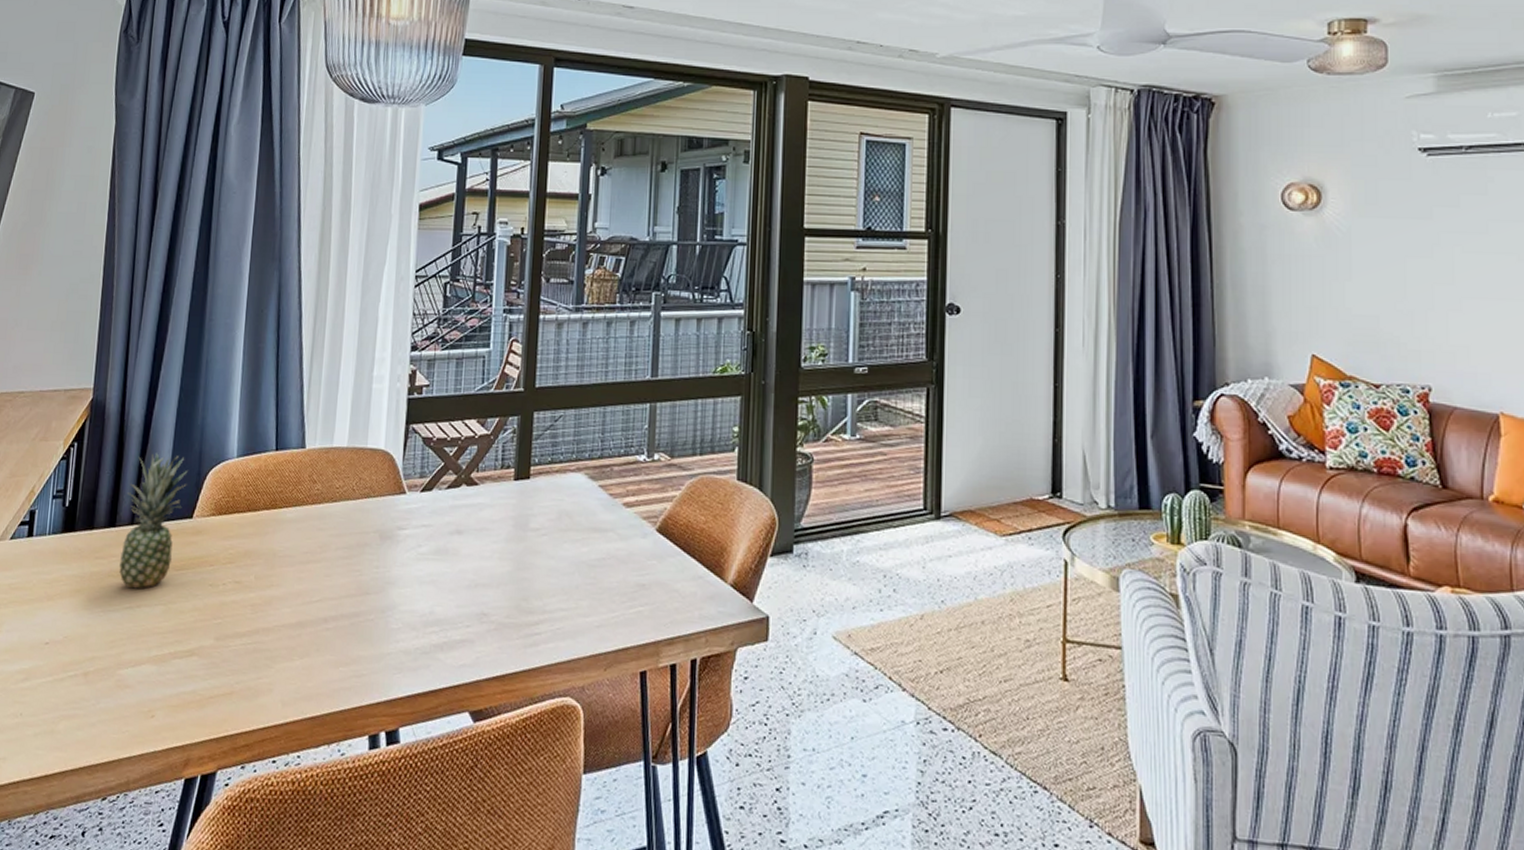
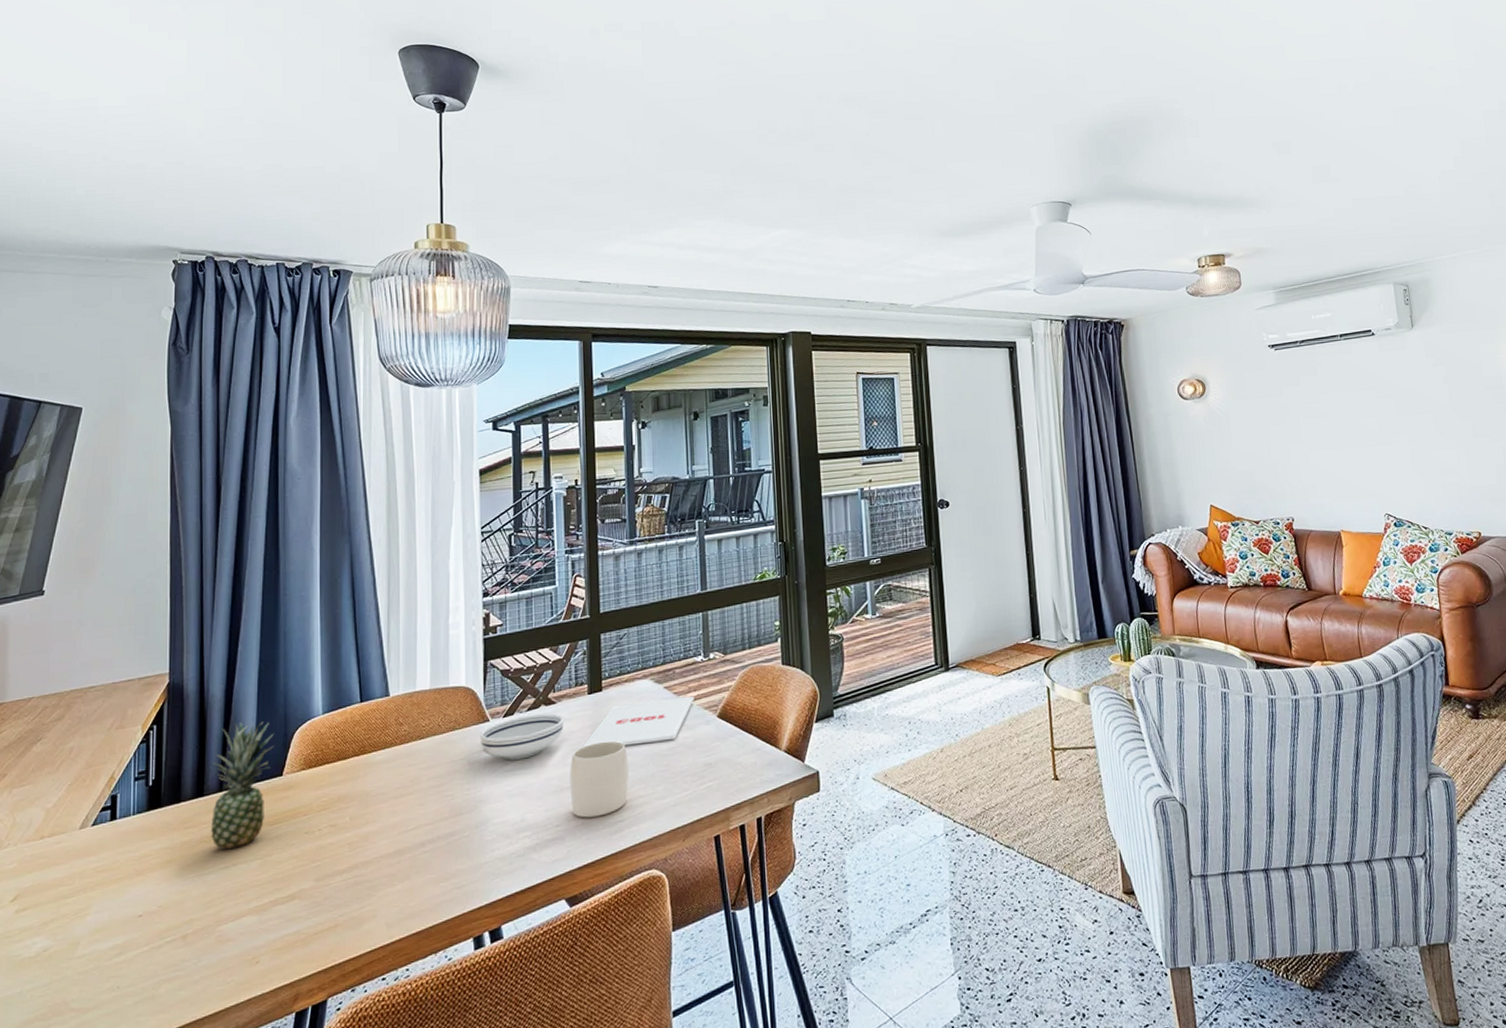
bowl: none [394,493,486,543] -> present [479,713,565,760]
mug: none [485,537,552,624] -> present [570,741,629,818]
magazine: none [502,498,632,550] -> present [582,696,694,747]

